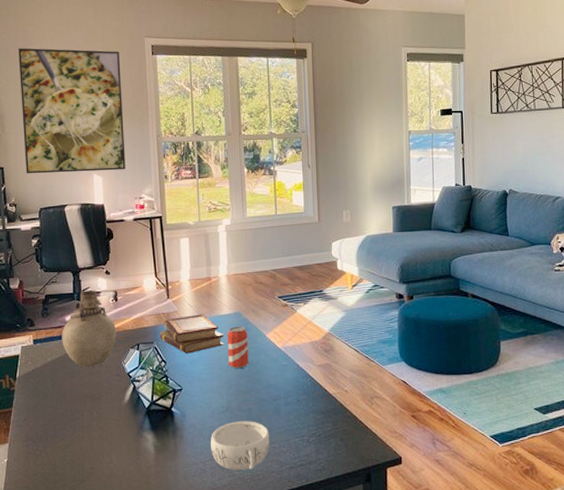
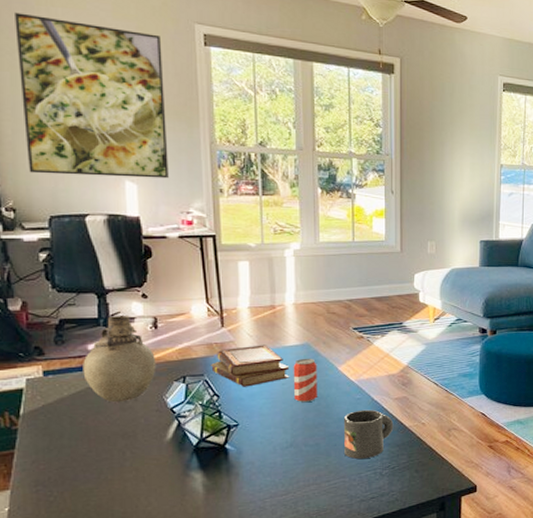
decorative bowl: present [211,421,270,470] -> none [272,456,339,507]
mug: none [272,376,318,426] -> present [343,409,394,460]

